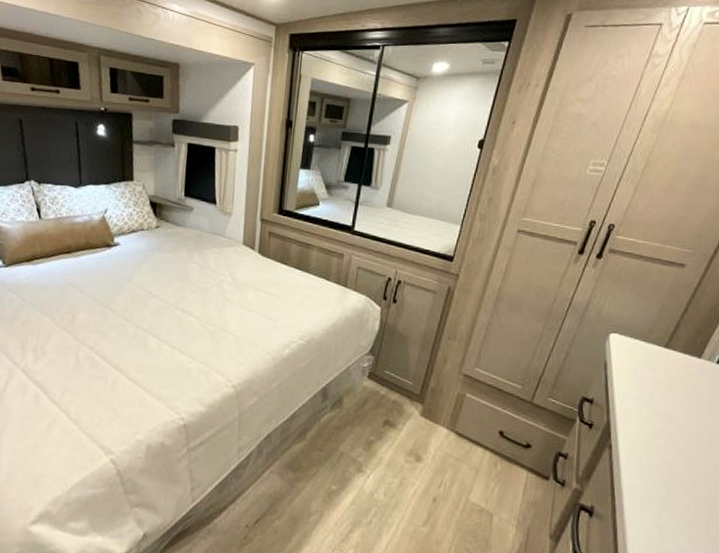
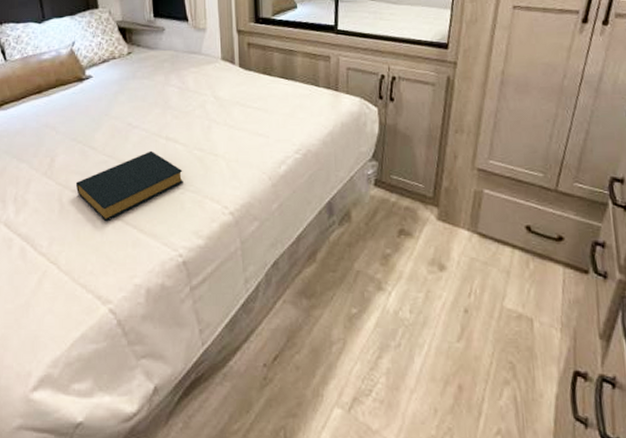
hardback book: none [93,320,194,380] -> present [76,150,183,222]

